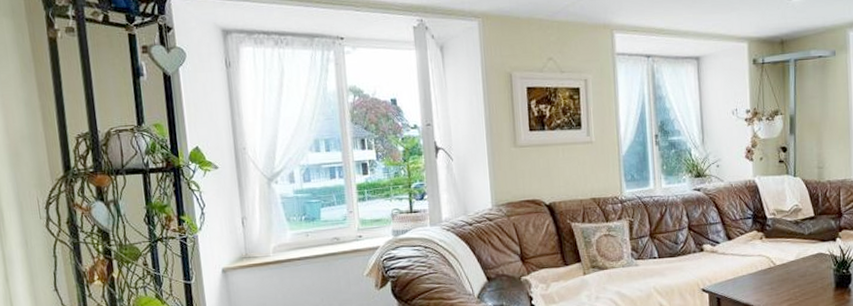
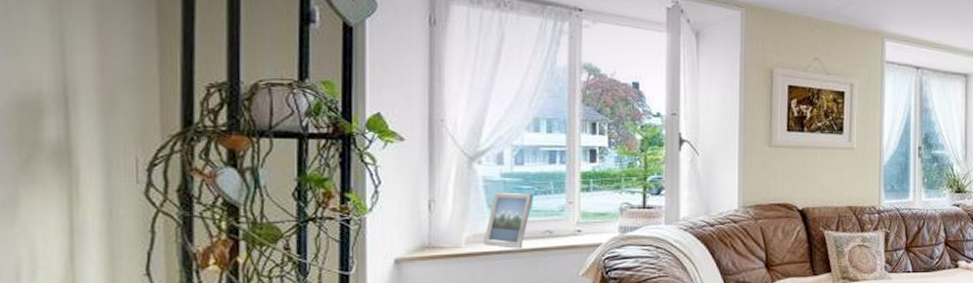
picture frame: none [286,206,321,255] -> present [483,192,534,249]

